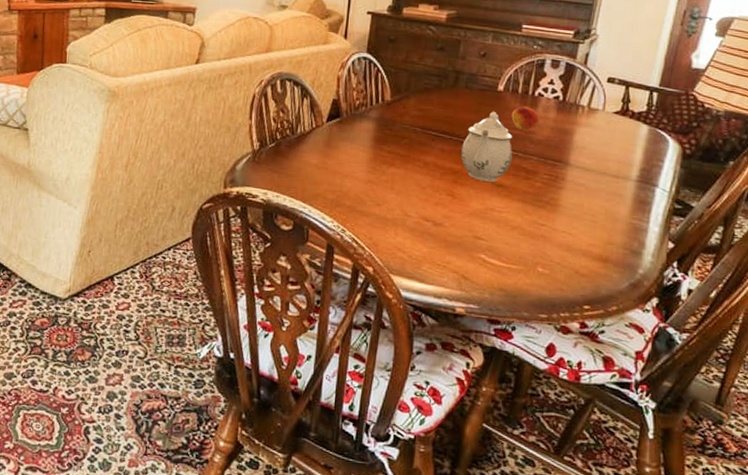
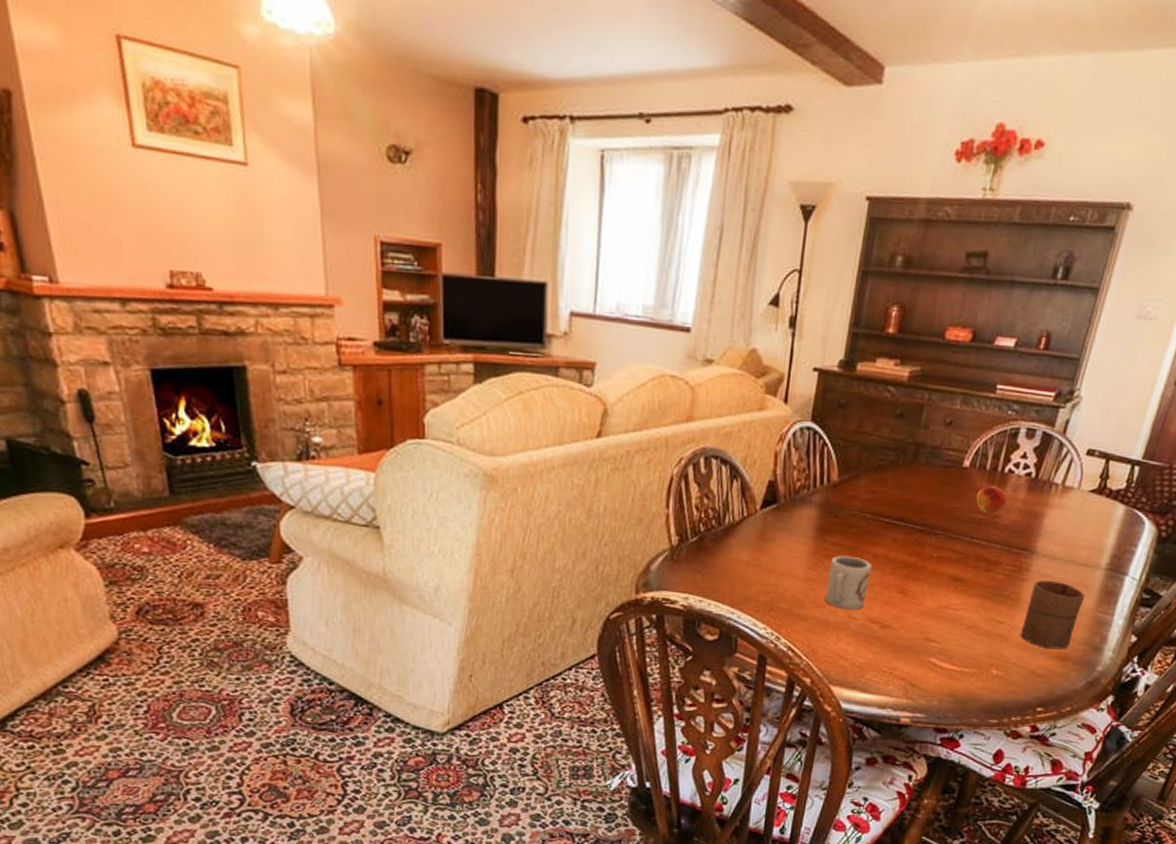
cup: none [382,161,422,209] -> present [824,555,871,609]
teapot: present [460,111,513,182] -> none [916,492,976,575]
cup: none [562,188,620,252] -> present [1020,580,1085,650]

